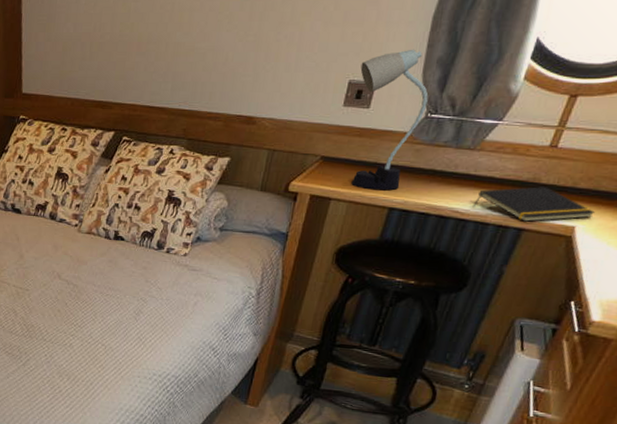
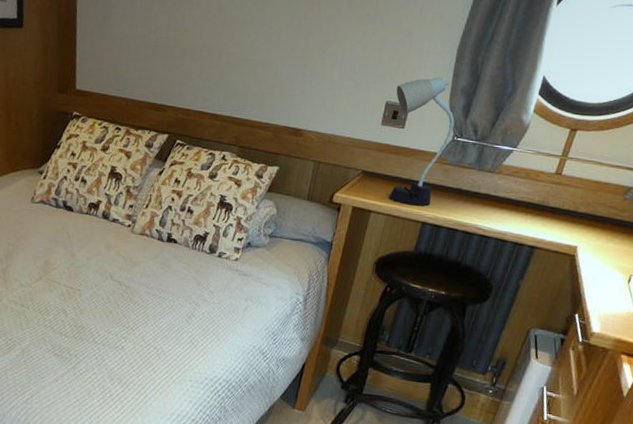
notepad: present [472,187,596,222] -> none [493,209,594,241]

